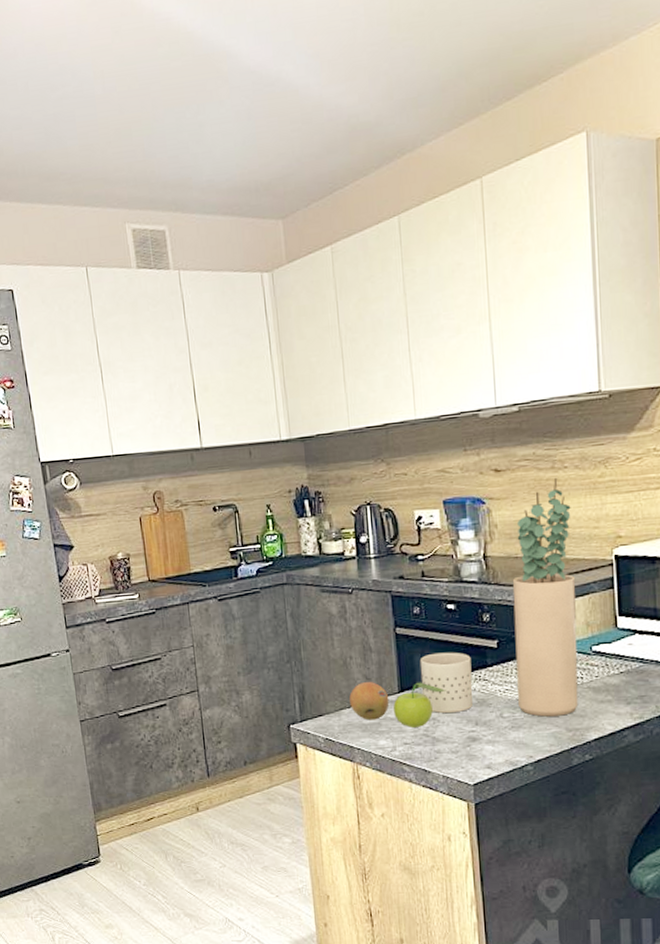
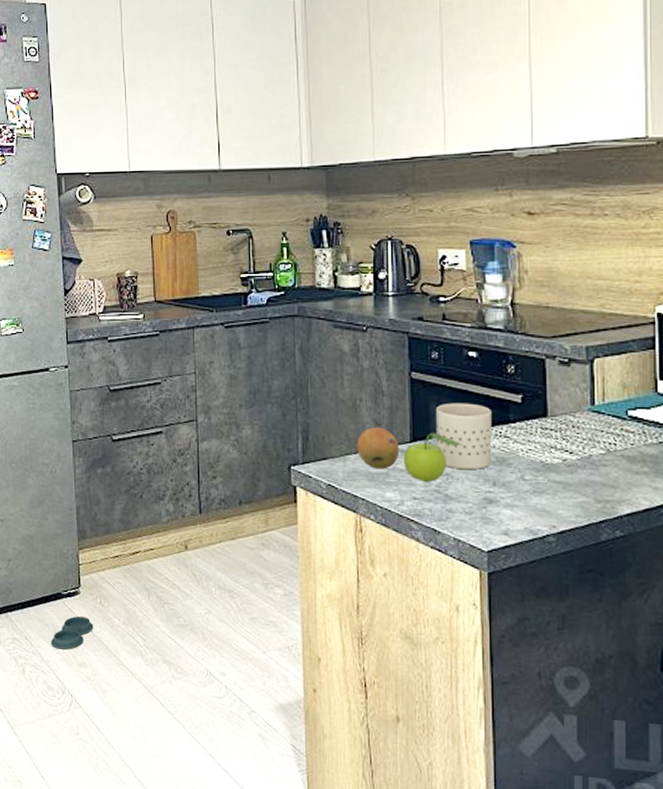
pet bowl: none [77,882,116,915] -> present [51,615,94,650]
vase: present [512,478,579,717] -> none [541,226,612,485]

